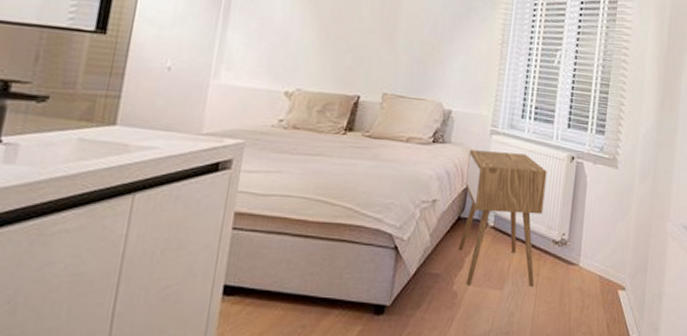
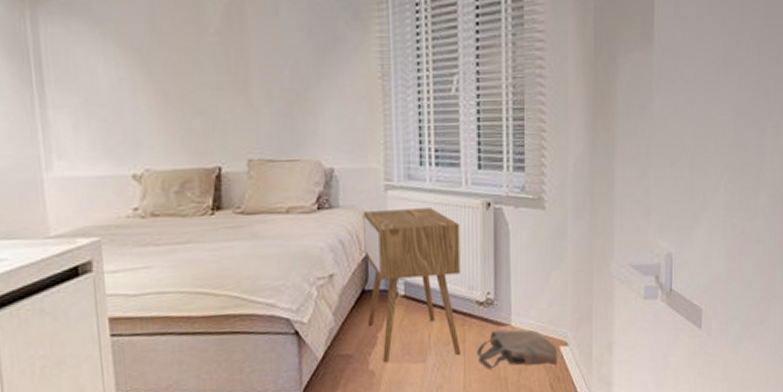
tote bag: none [548,269,616,307] -> present [477,329,558,370]

